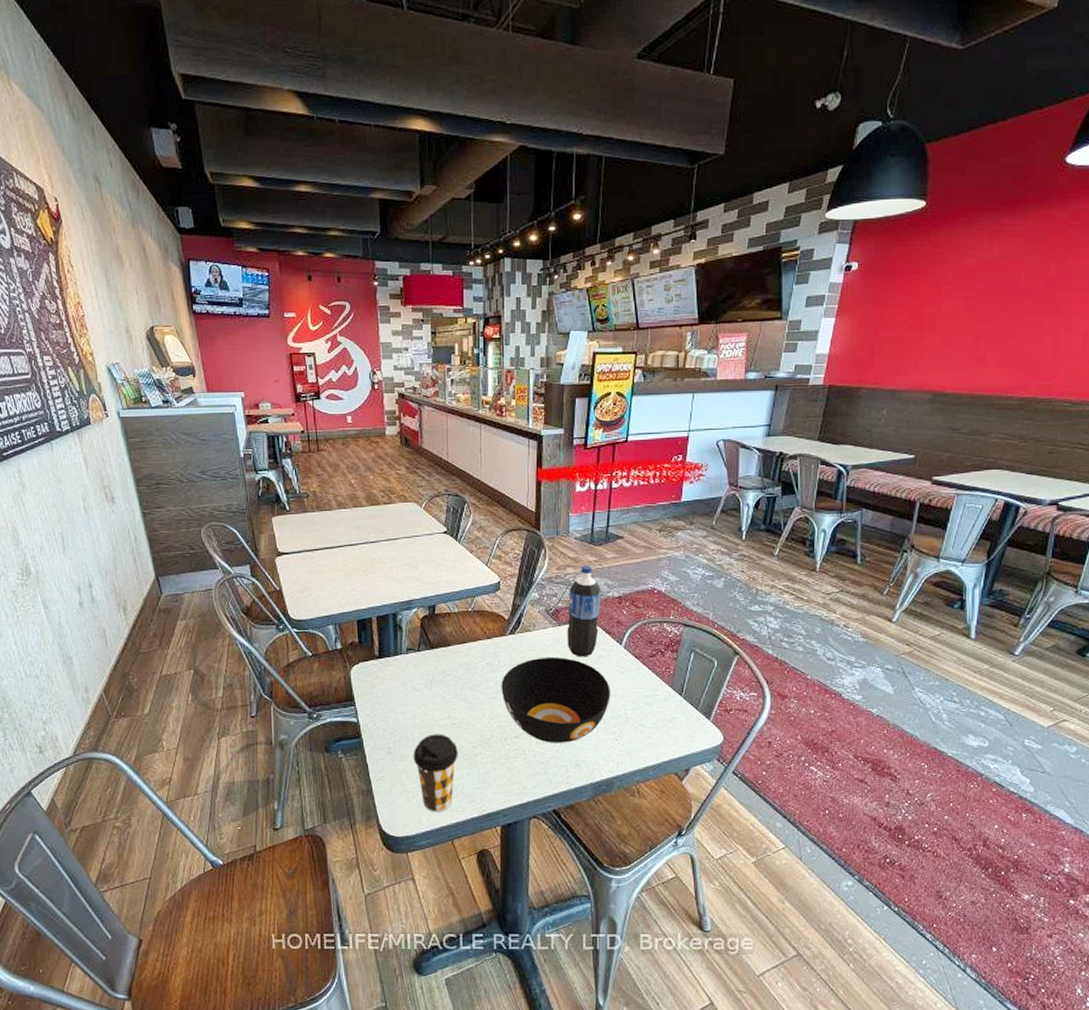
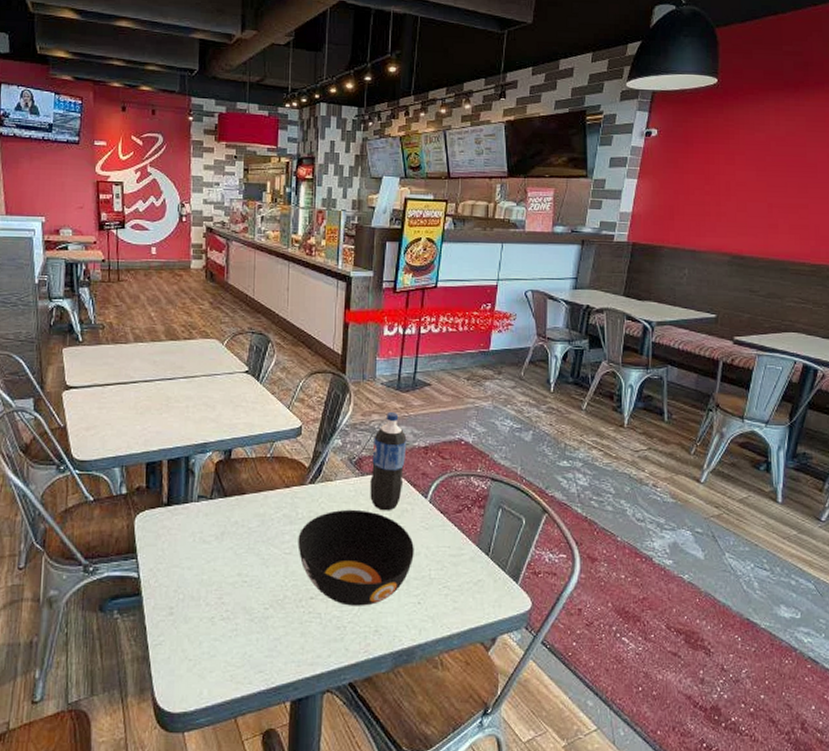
coffee cup: present [413,734,458,813] -> none [197,593,248,685]

